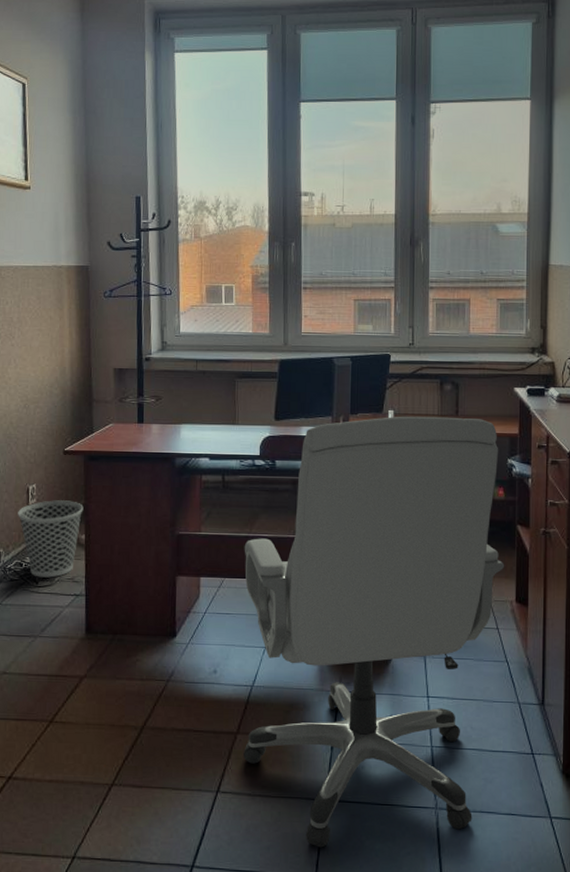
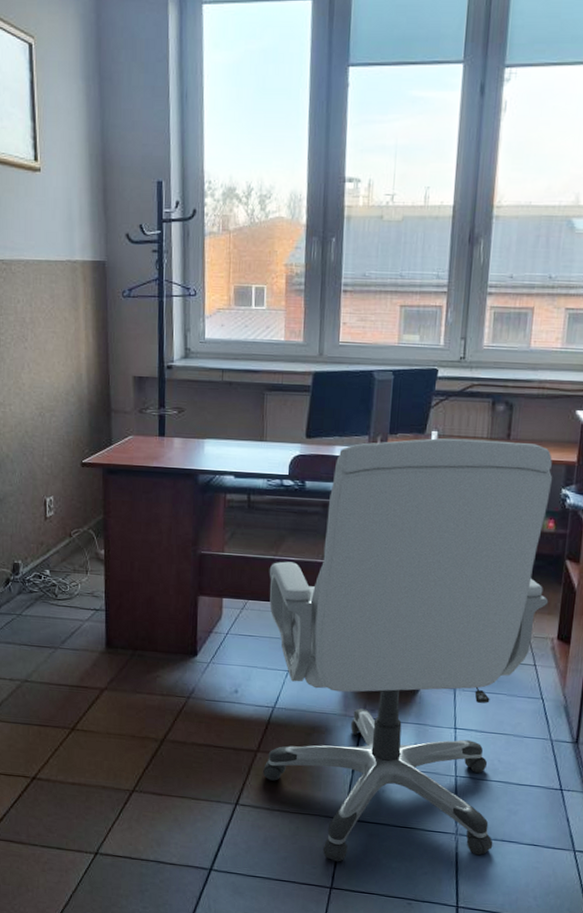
wastebasket: present [18,500,84,578] -> none [35,513,103,591]

